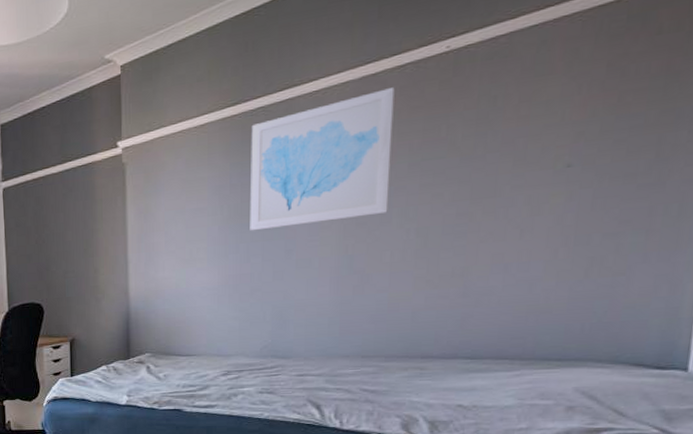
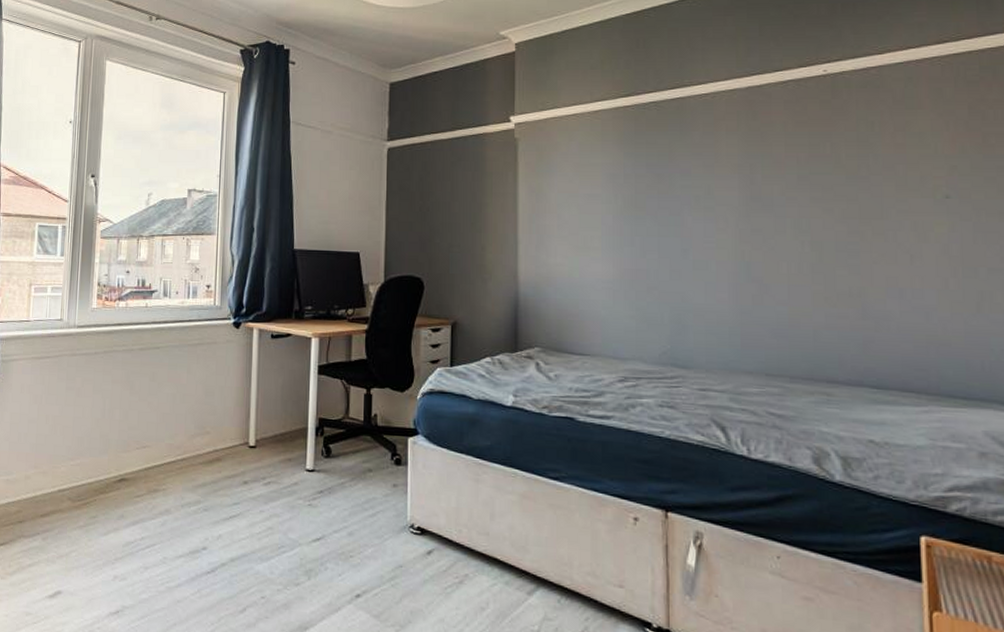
wall art: present [250,87,395,231] -> none [644,101,782,225]

